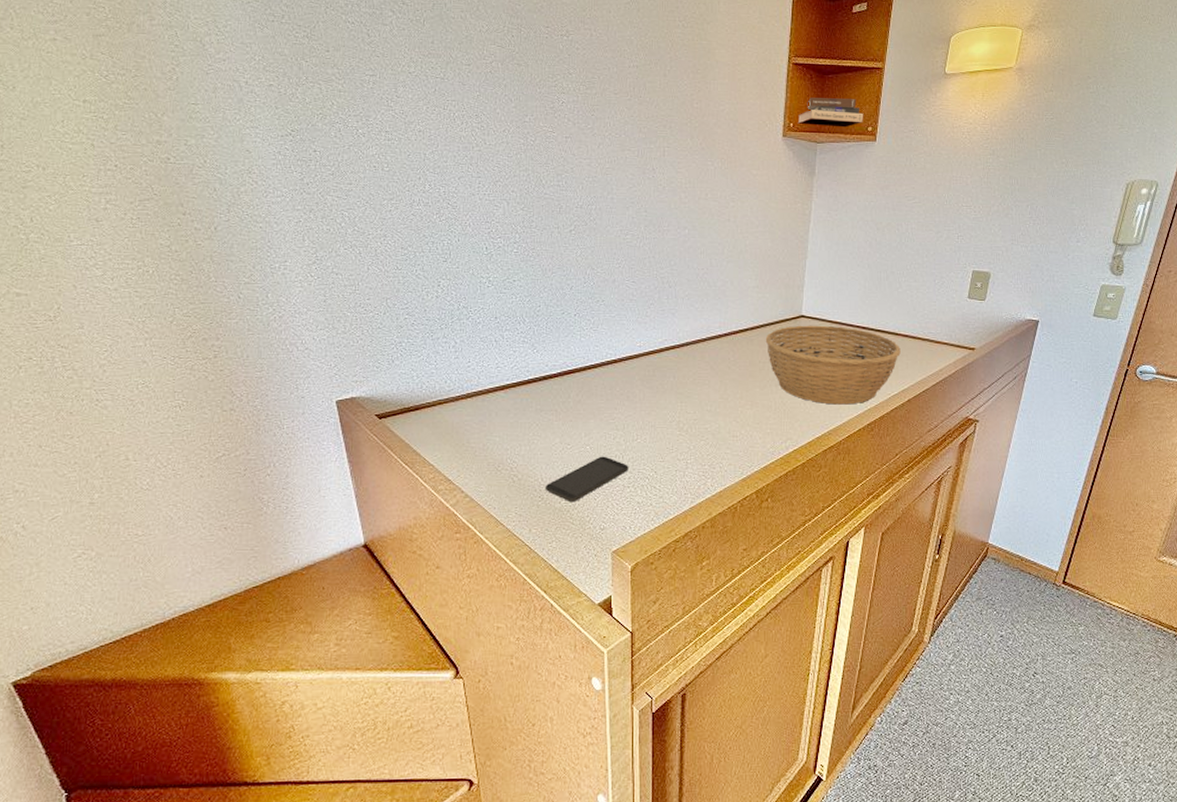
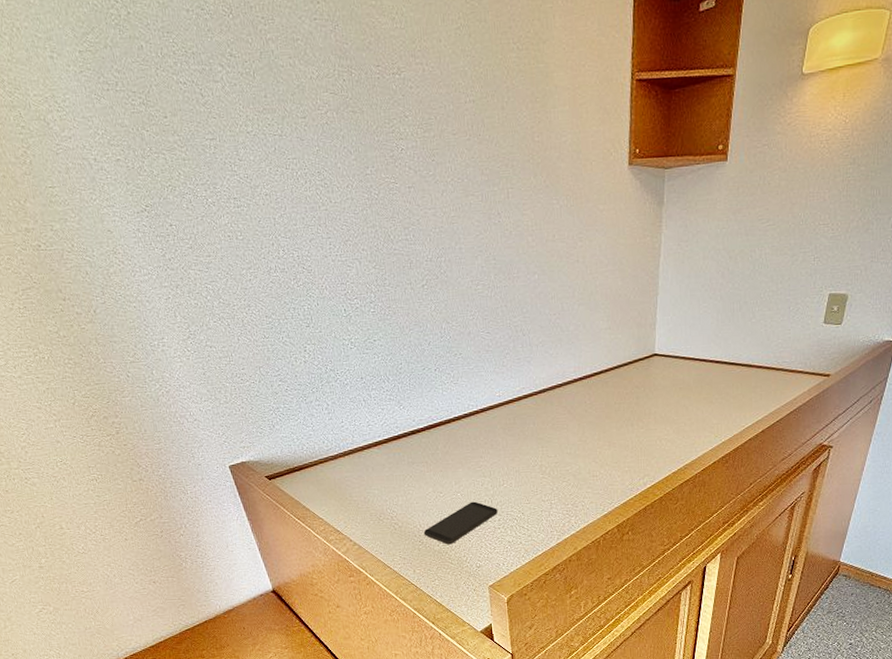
basket: present [765,325,901,405] -> none [619,362,754,440]
books: present [797,97,864,128] -> none [643,114,714,150]

